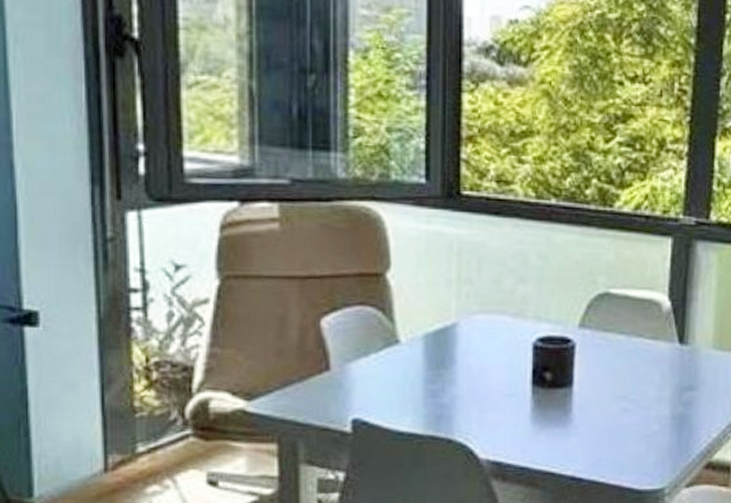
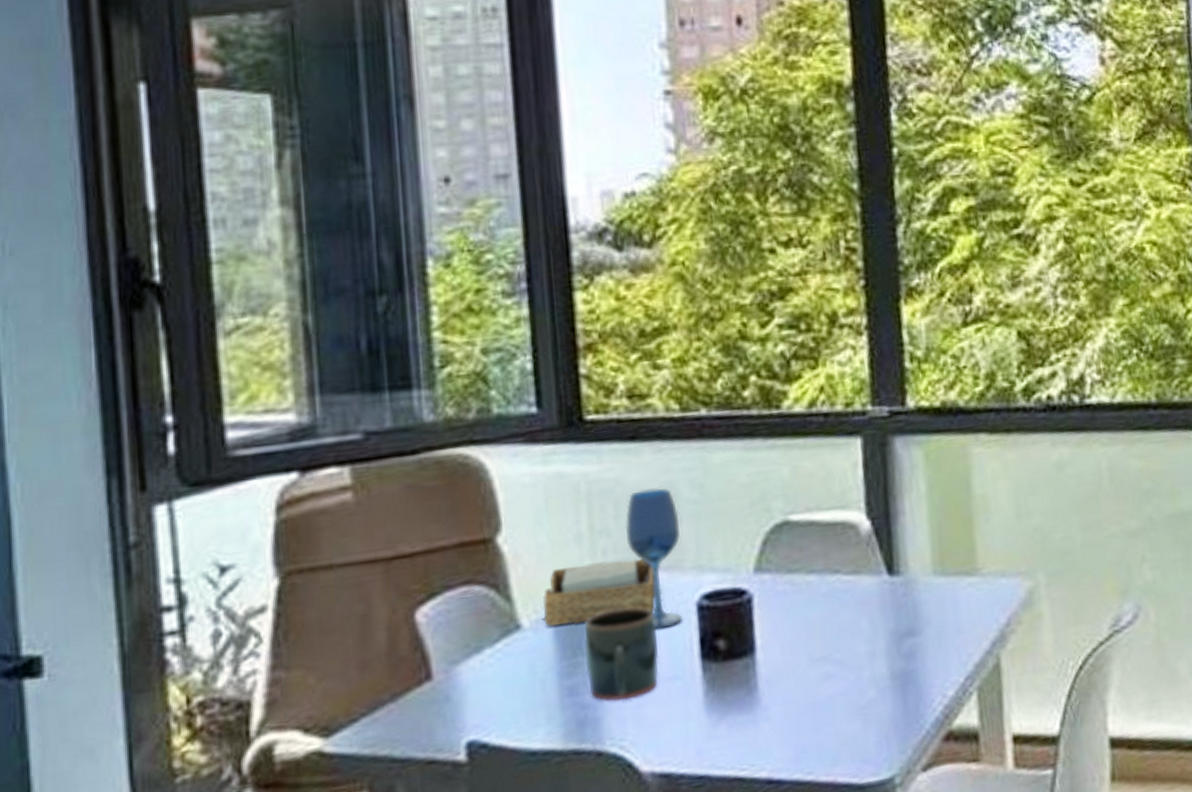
napkin holder: none [417,303,503,346] -> present [542,559,656,627]
mug: none [445,339,501,406] -> present [583,607,660,702]
wineglass: none [484,254,527,359] -> present [624,488,684,630]

